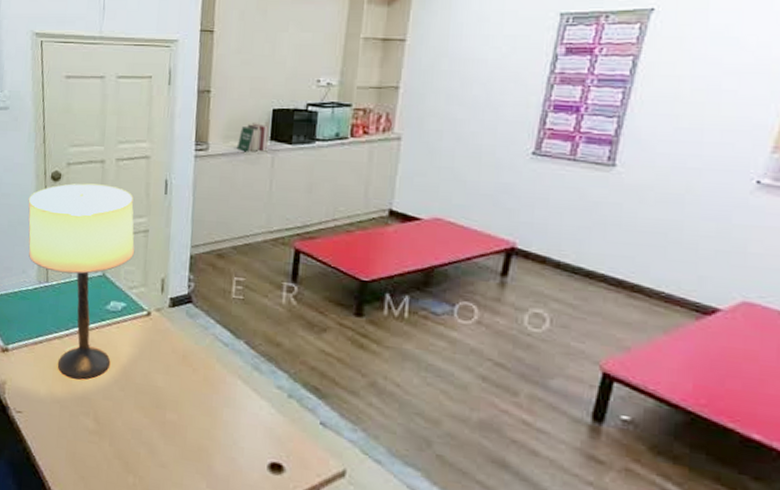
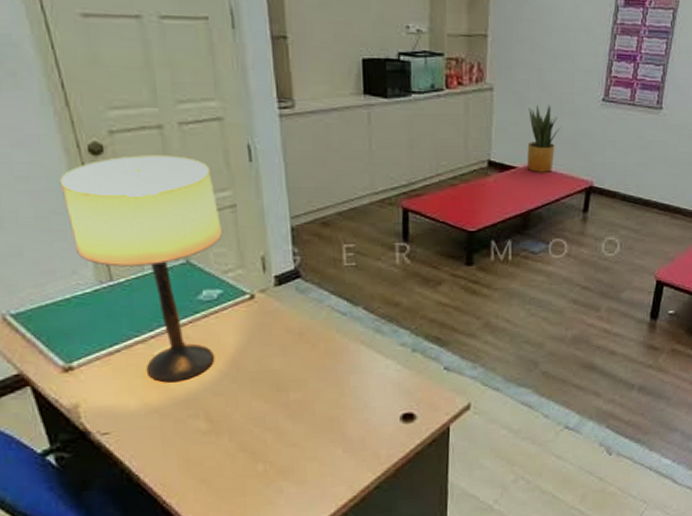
books: present [236,123,268,153] -> none [327,75,361,109]
planter: none [434,155,477,228] -> present [527,104,560,172]

